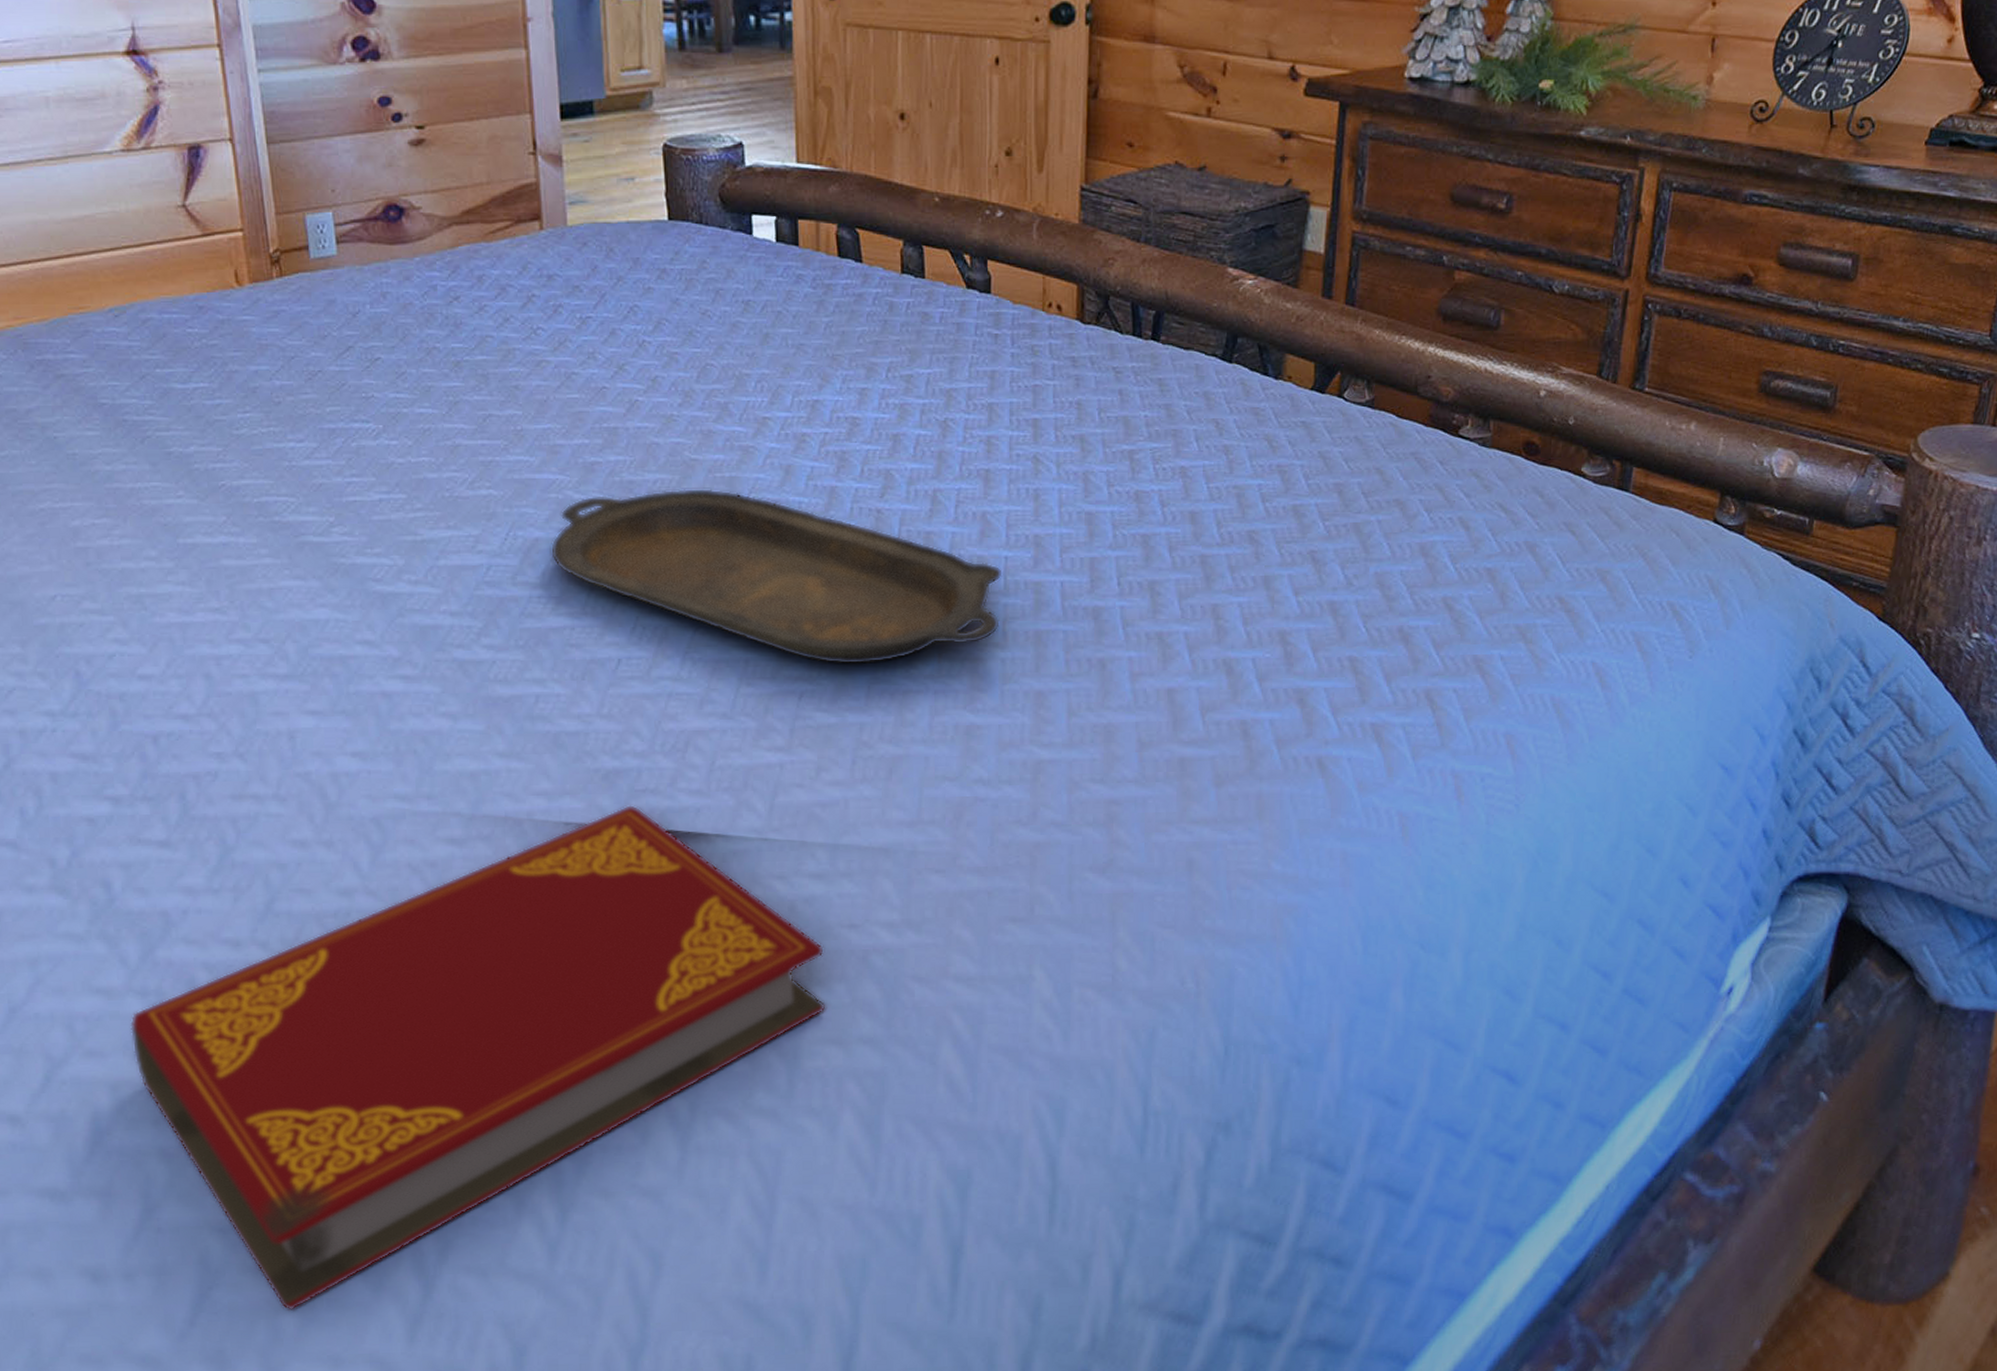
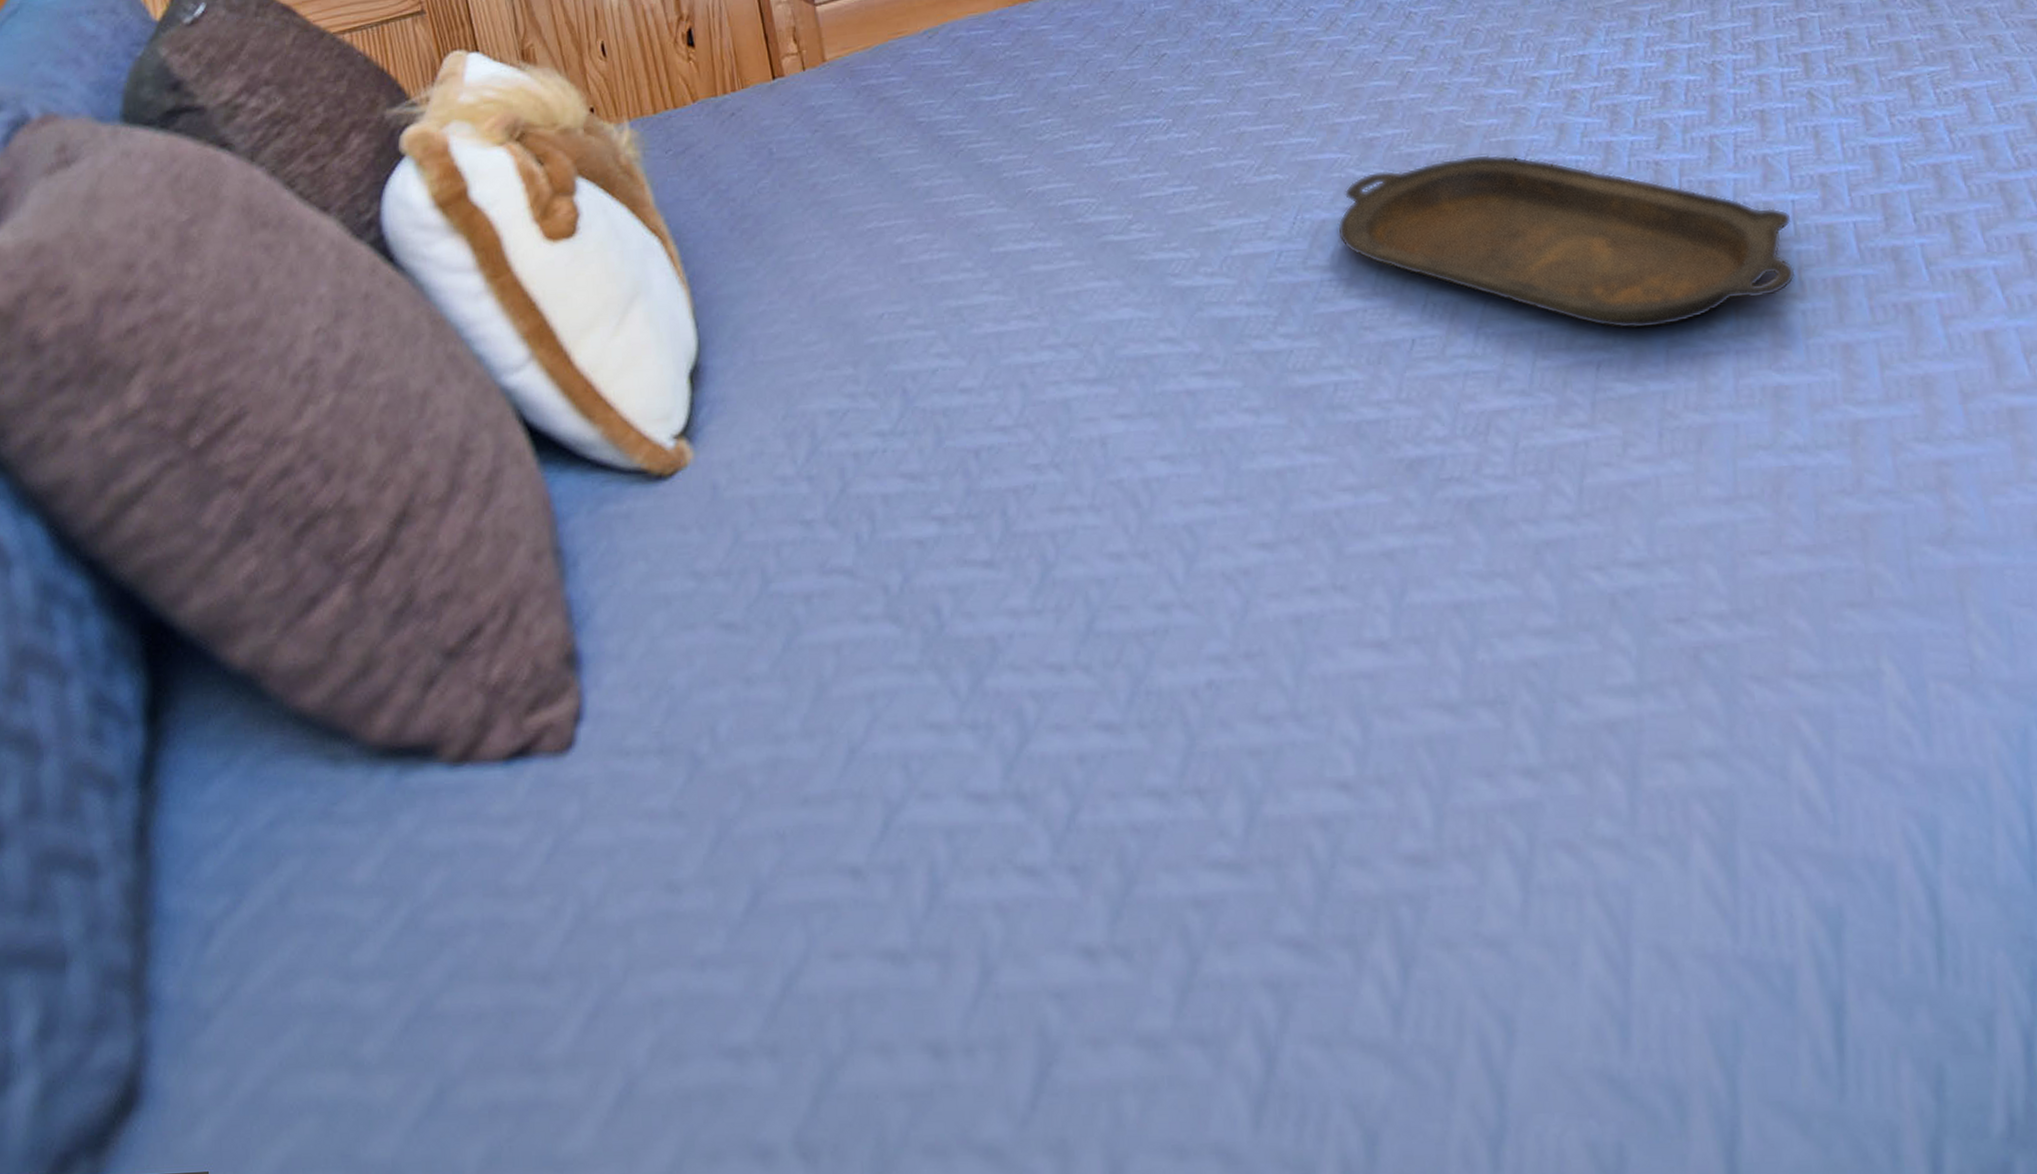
hardback book: present [130,805,826,1311] -> none [963,496,1661,1091]

